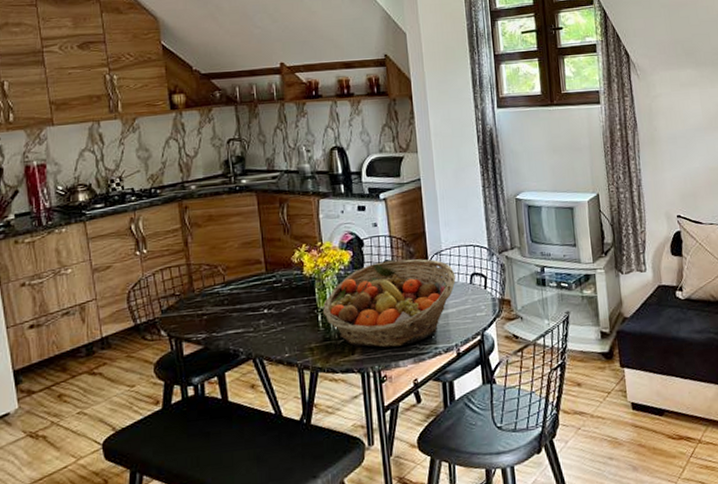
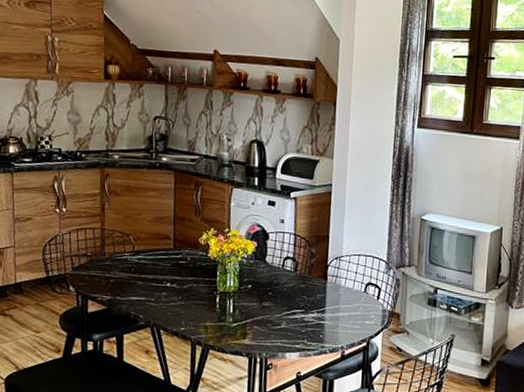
fruit basket: present [322,259,456,348] -> none [221,257,351,339]

